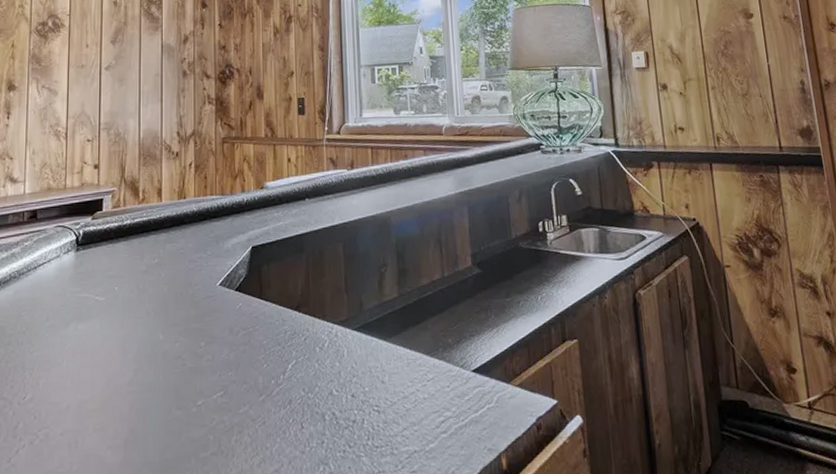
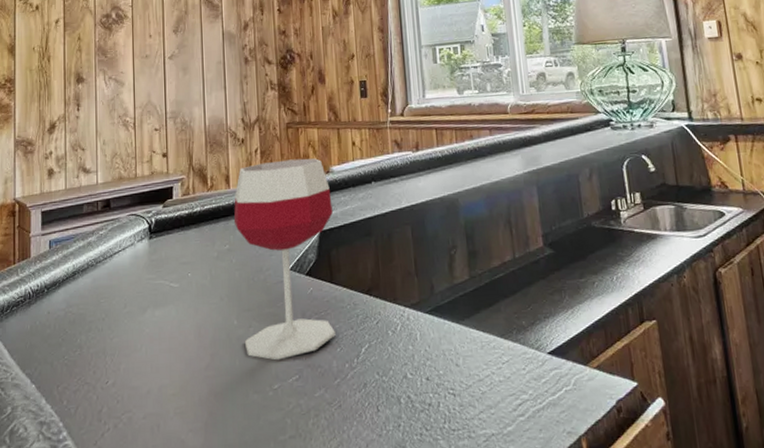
wineglass: none [164,173,265,376] -> present [233,158,336,361]

